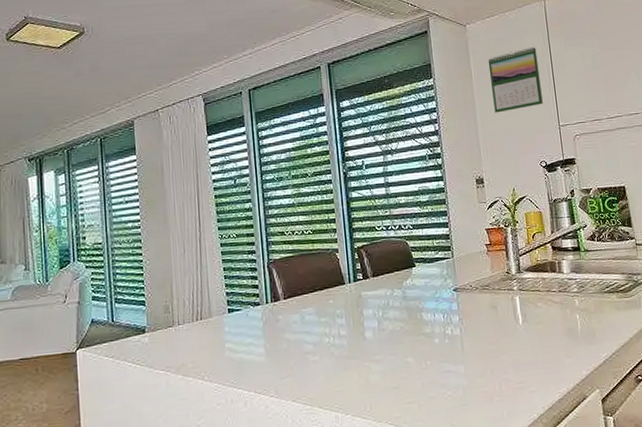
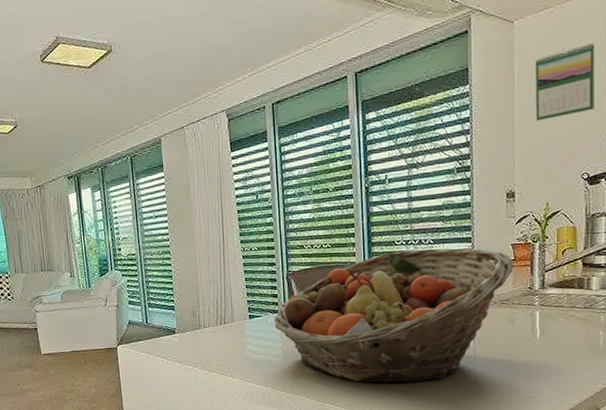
fruit basket: none [255,233,490,381] -> present [274,248,513,383]

